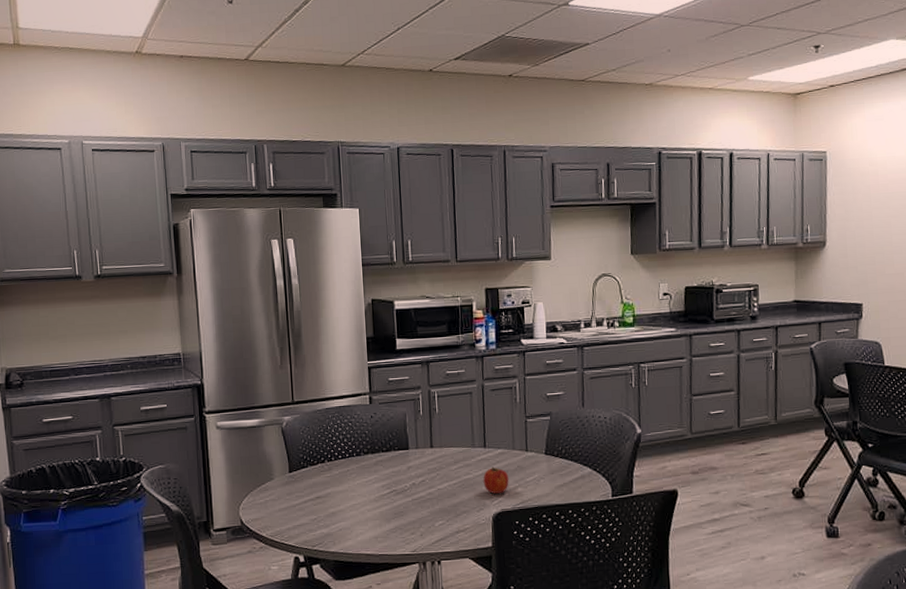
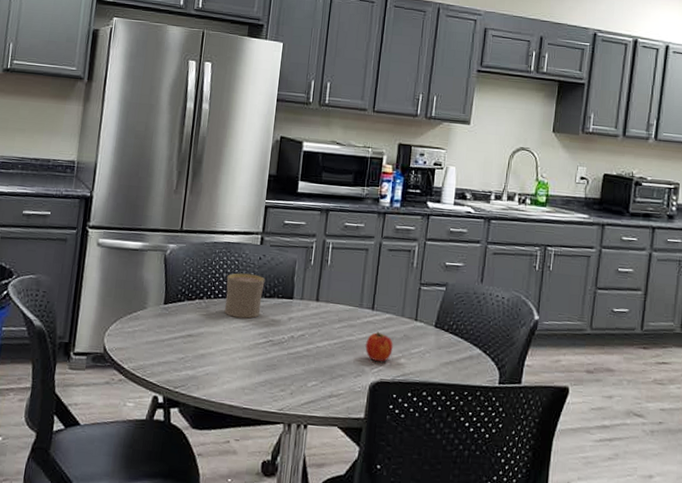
cup: none [343,432,381,475] -> present [224,273,265,319]

